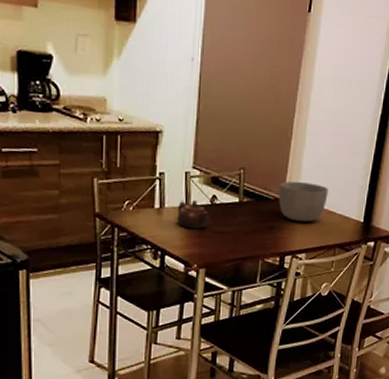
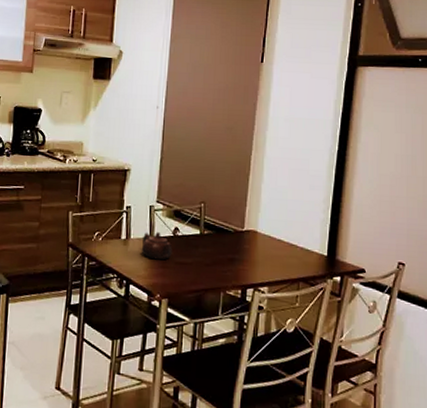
bowl: present [278,181,329,222] -> none [238,214,289,255]

